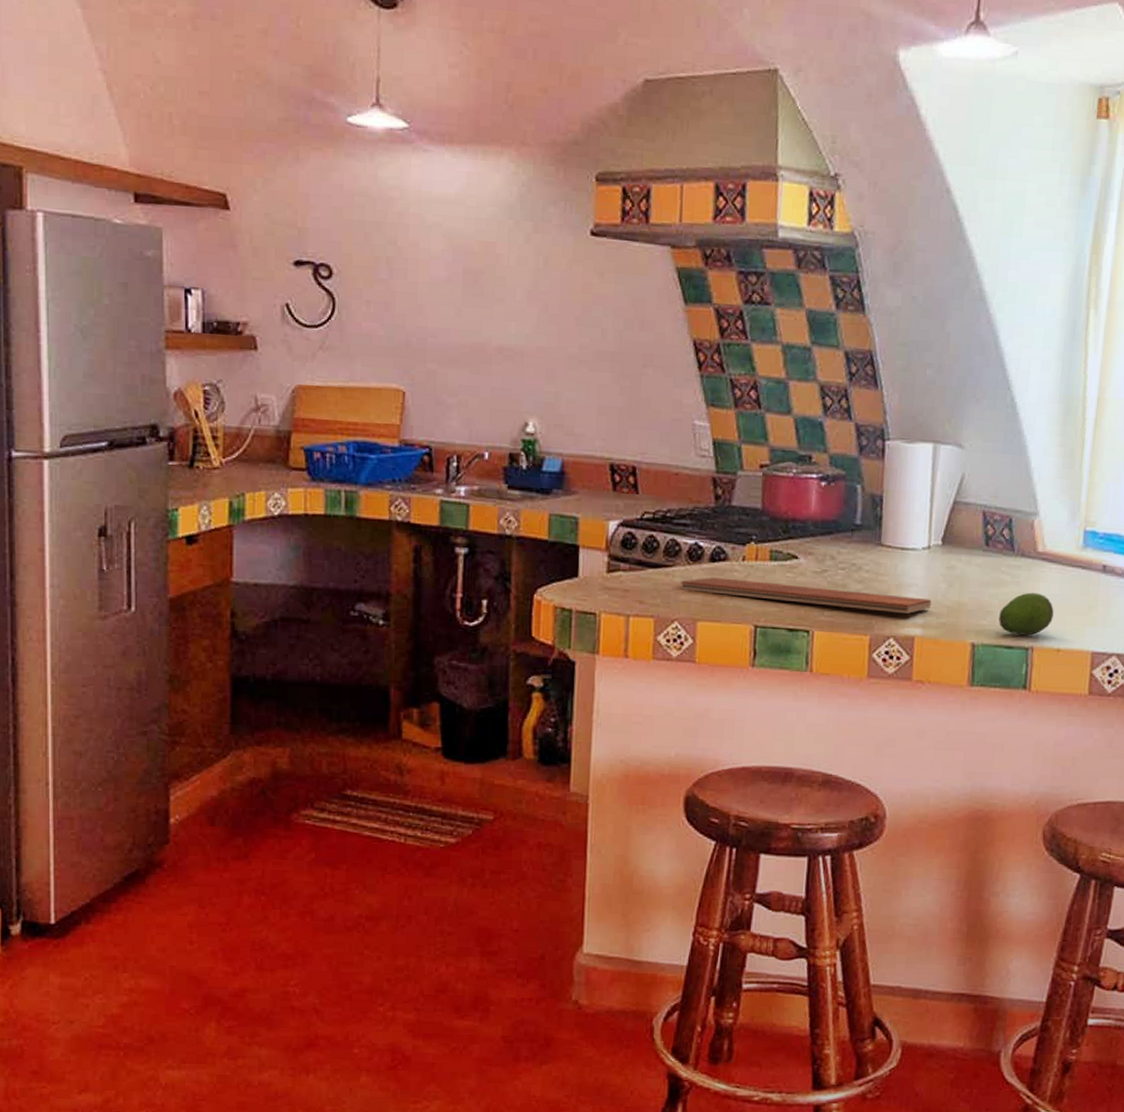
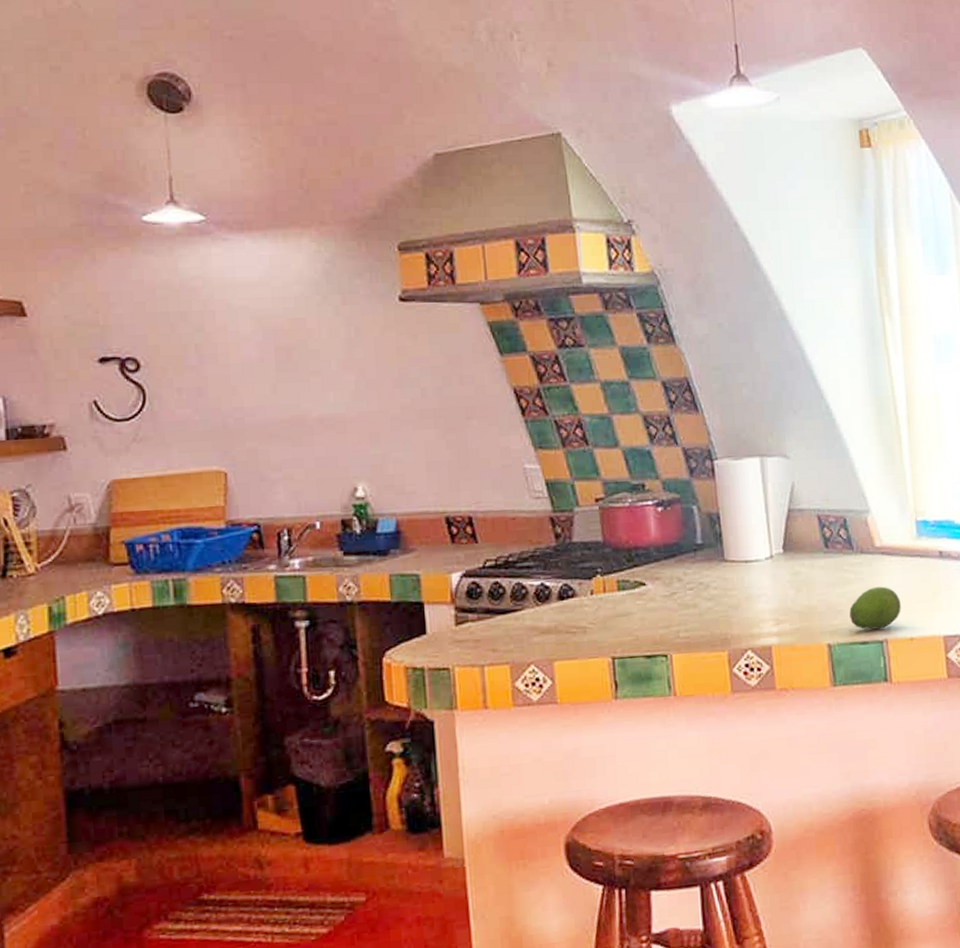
chopping board: present [680,577,932,614] -> none [532,607,783,632]

